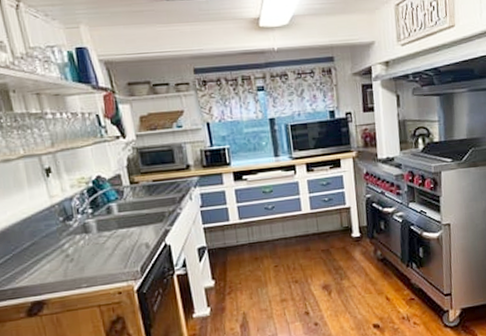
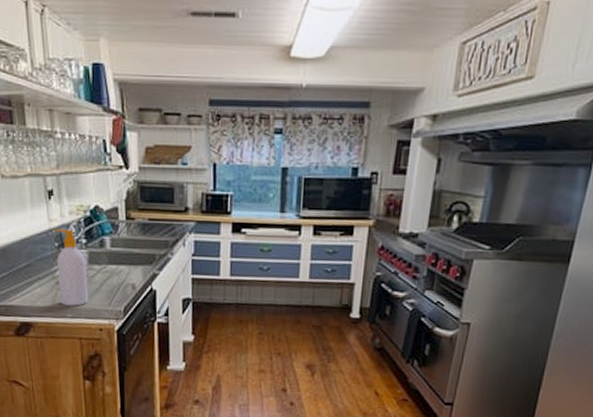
soap bottle: none [56,202,103,277] -> present [54,229,89,306]

